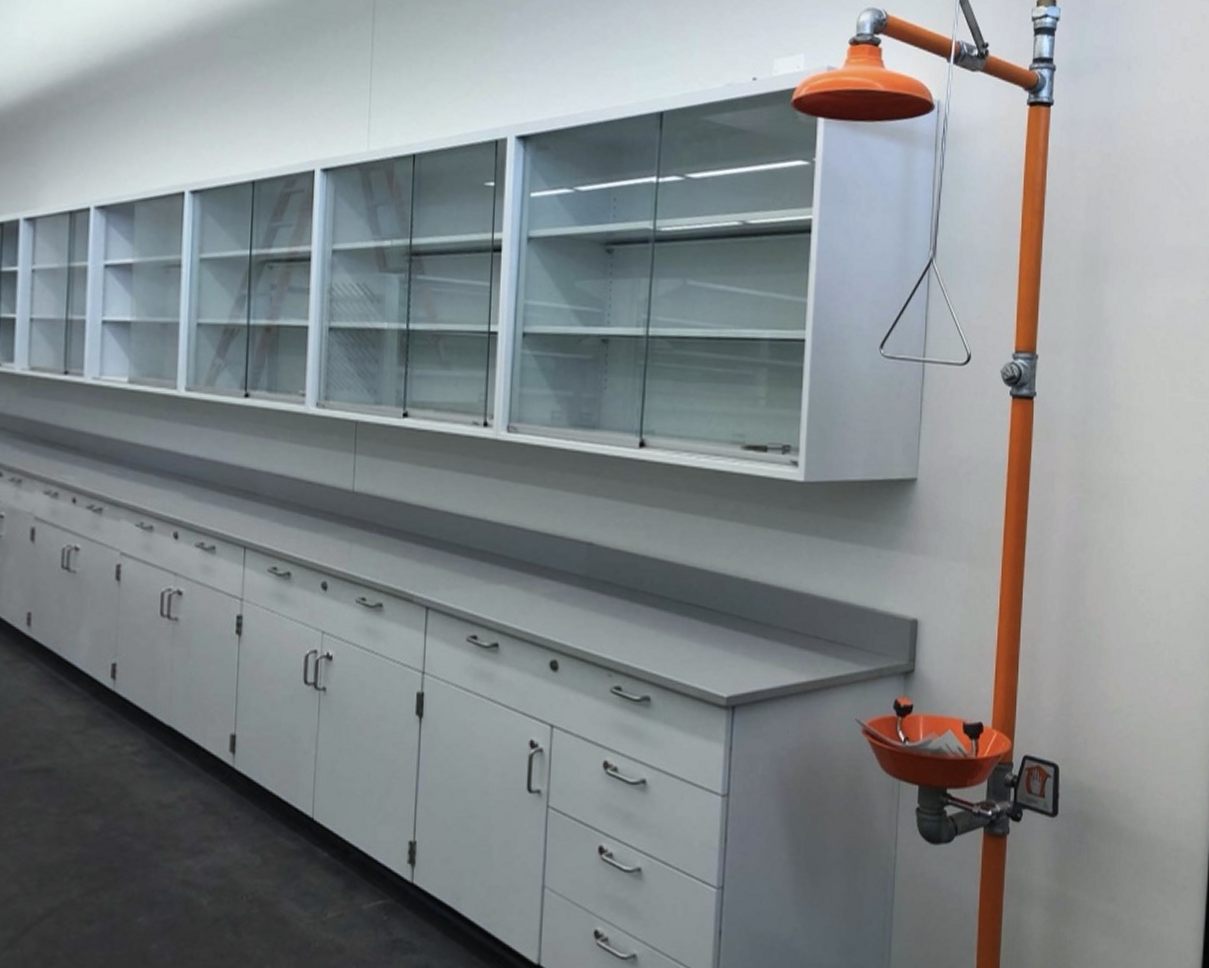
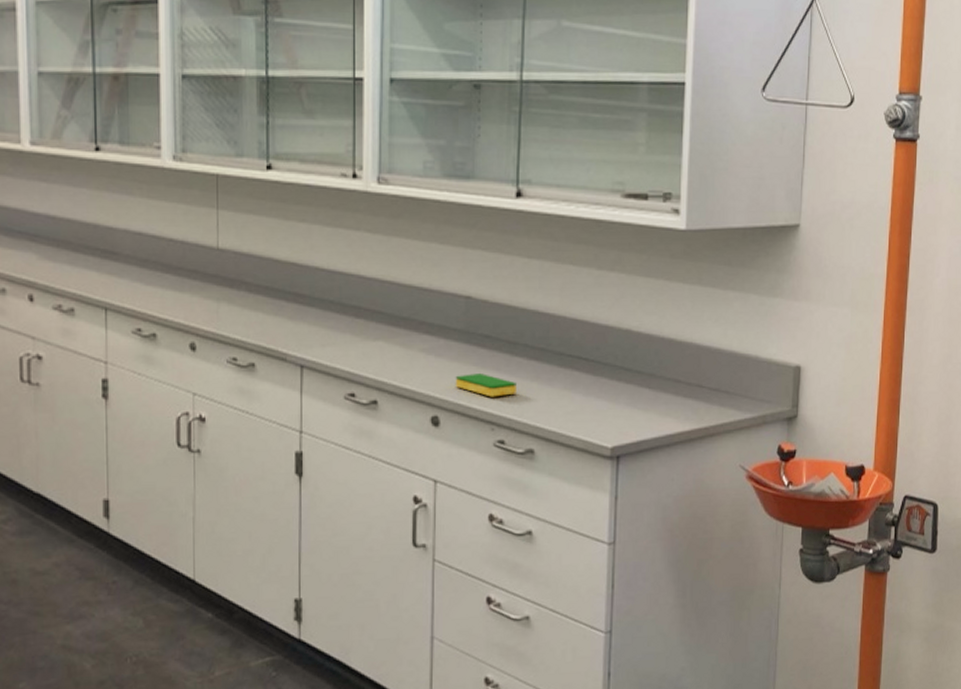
dish sponge: none [574,619,635,643] -> present [455,373,516,397]

